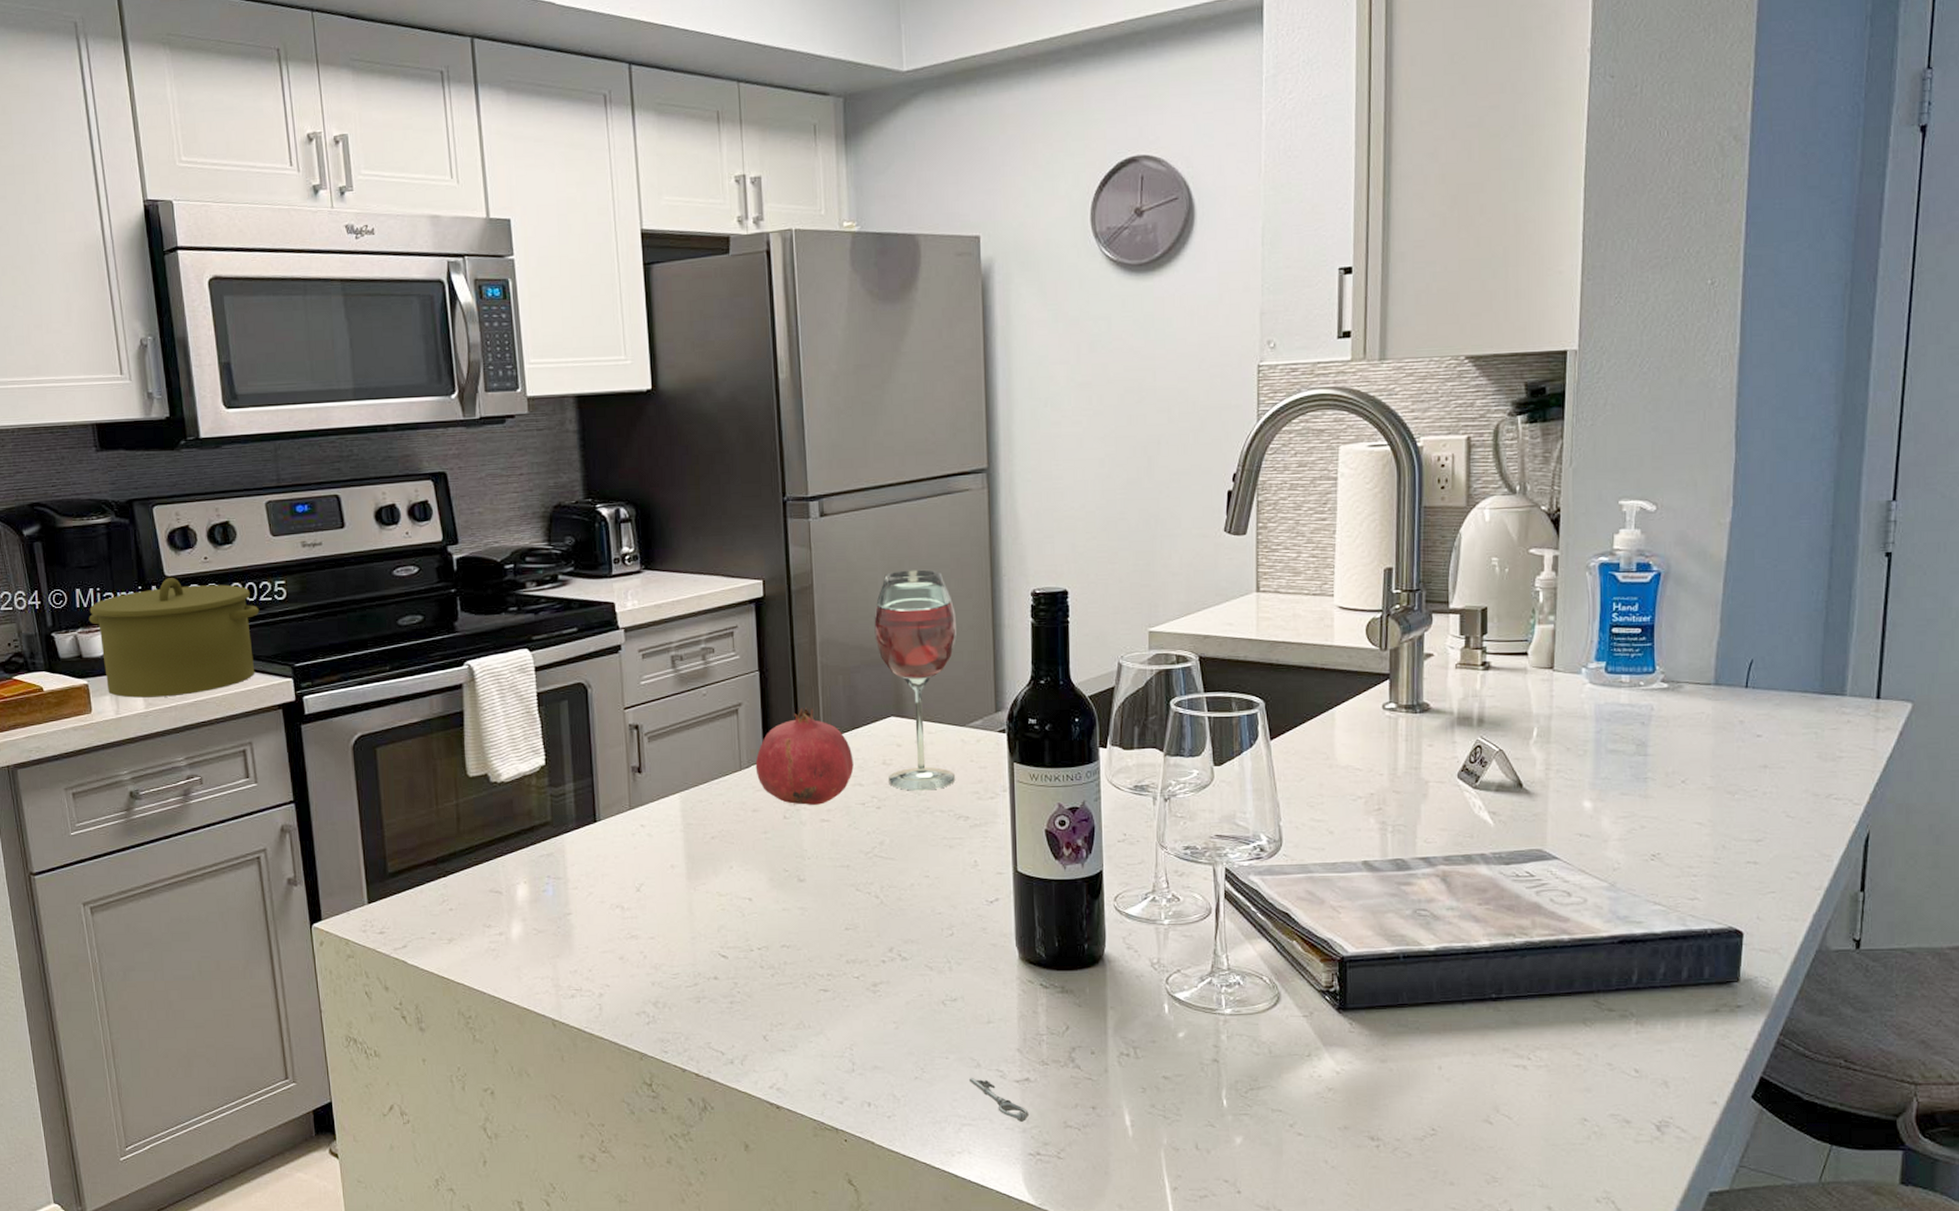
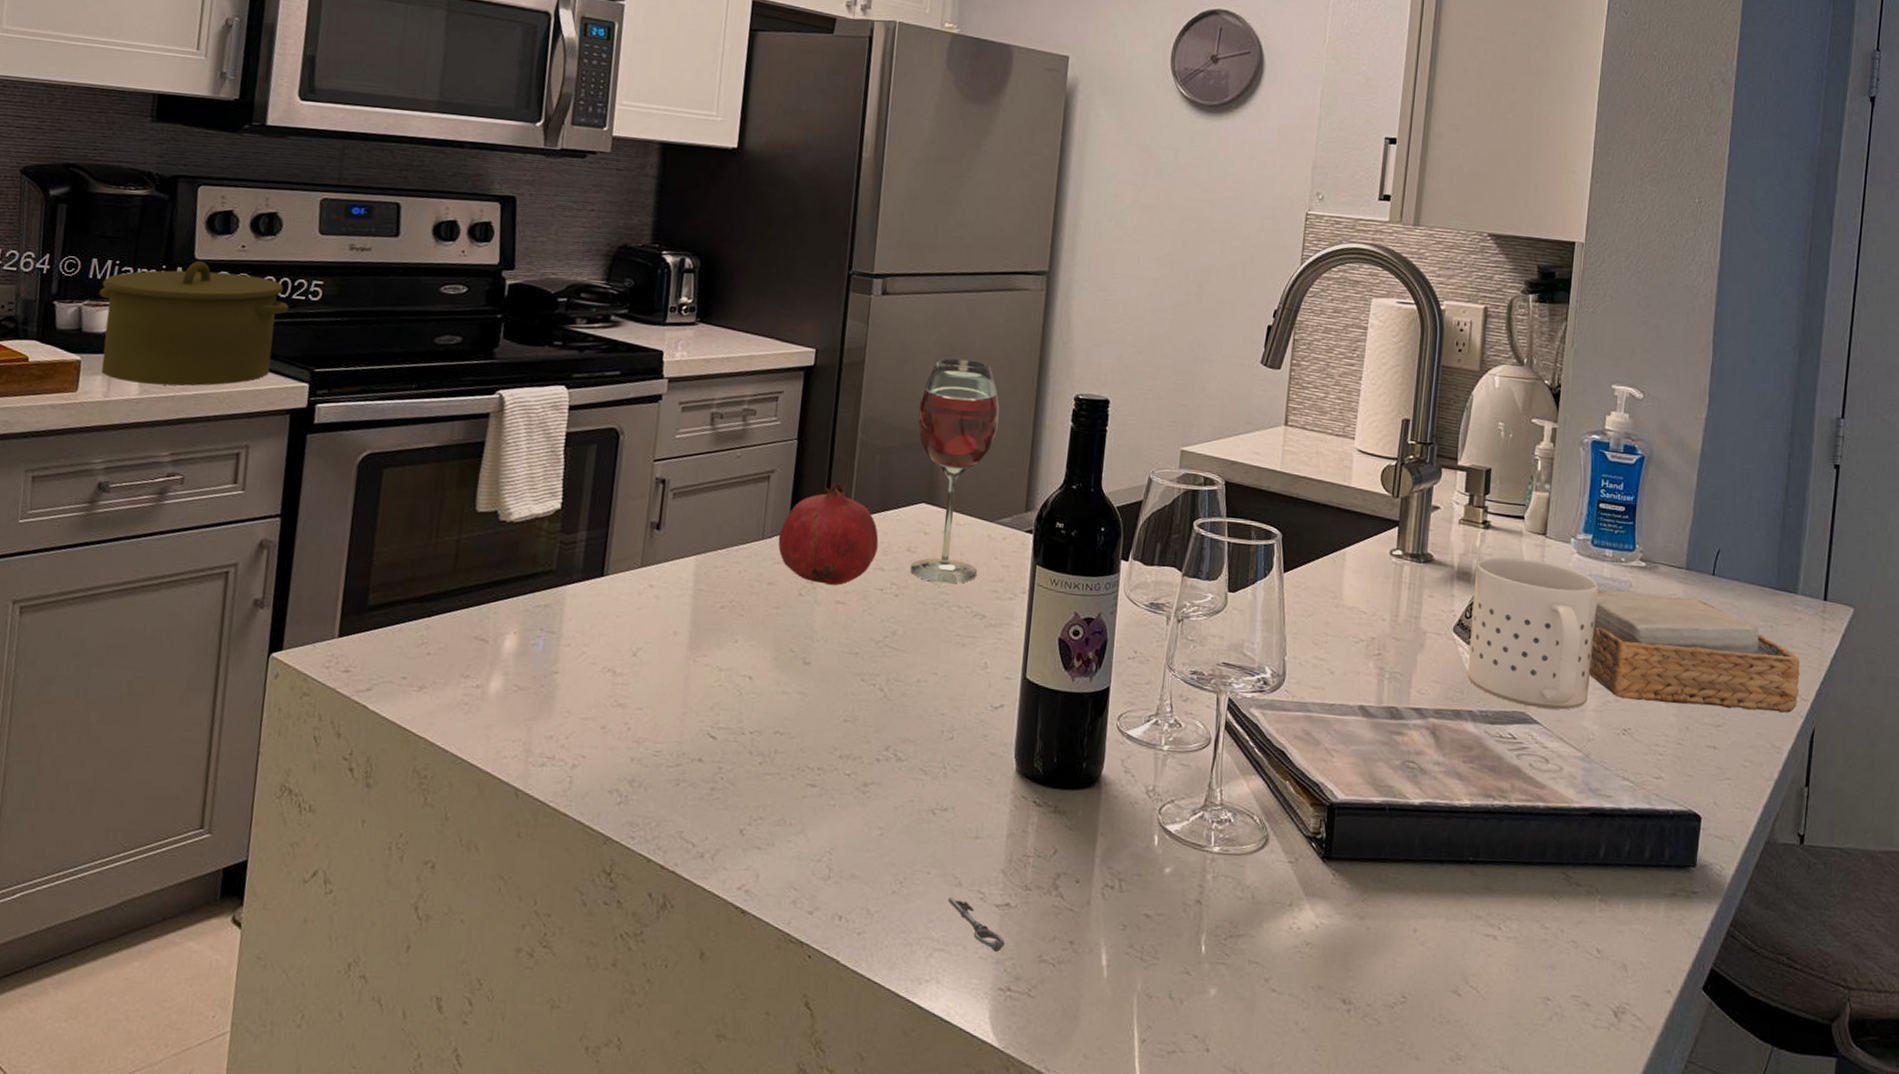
mug: none [1476,695,1617,843] -> present [1467,557,1599,710]
napkin holder: none [1611,714,1851,825] -> present [1589,590,1800,713]

